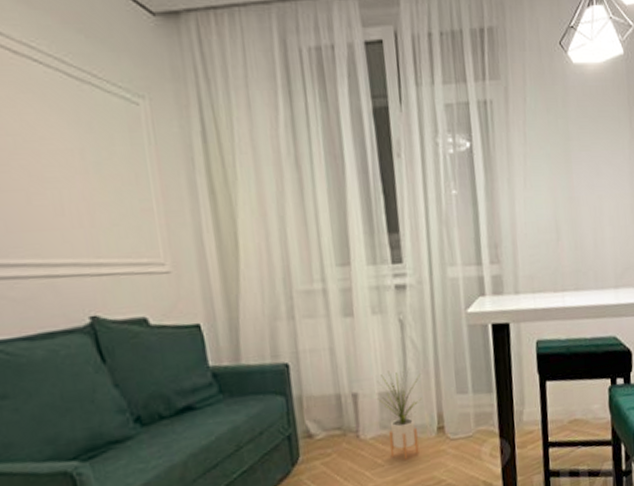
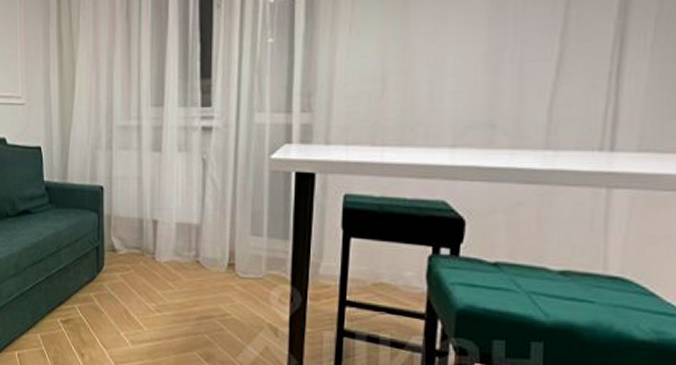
house plant: present [377,368,422,460] -> none [175,204,217,288]

